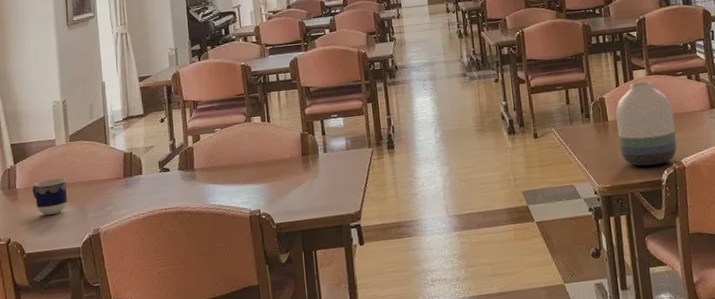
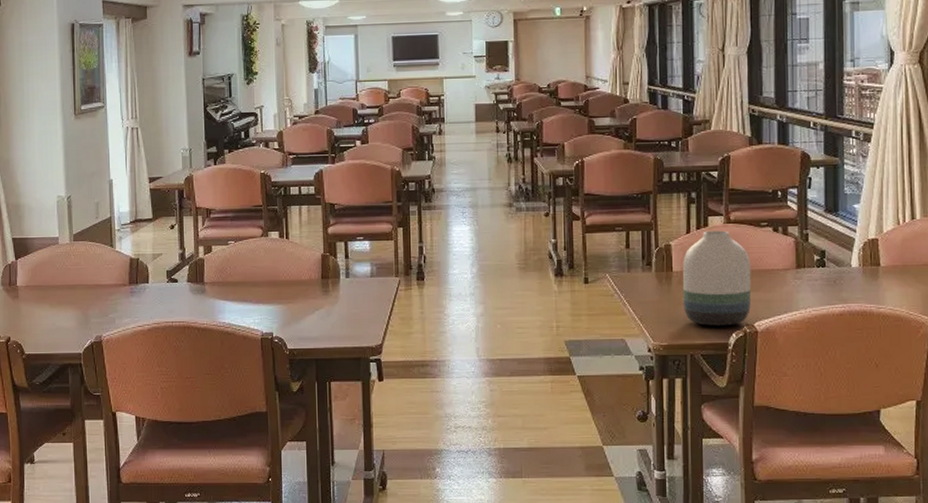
cup: present [32,178,68,215] -> none [34,279,70,316]

